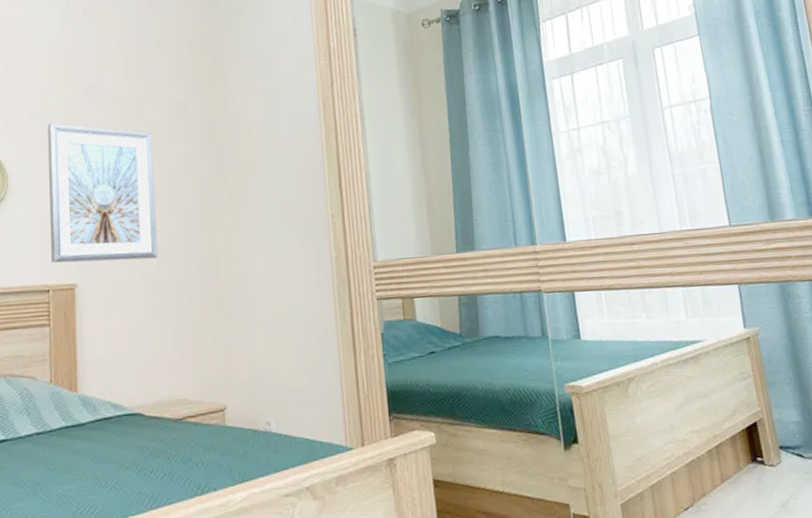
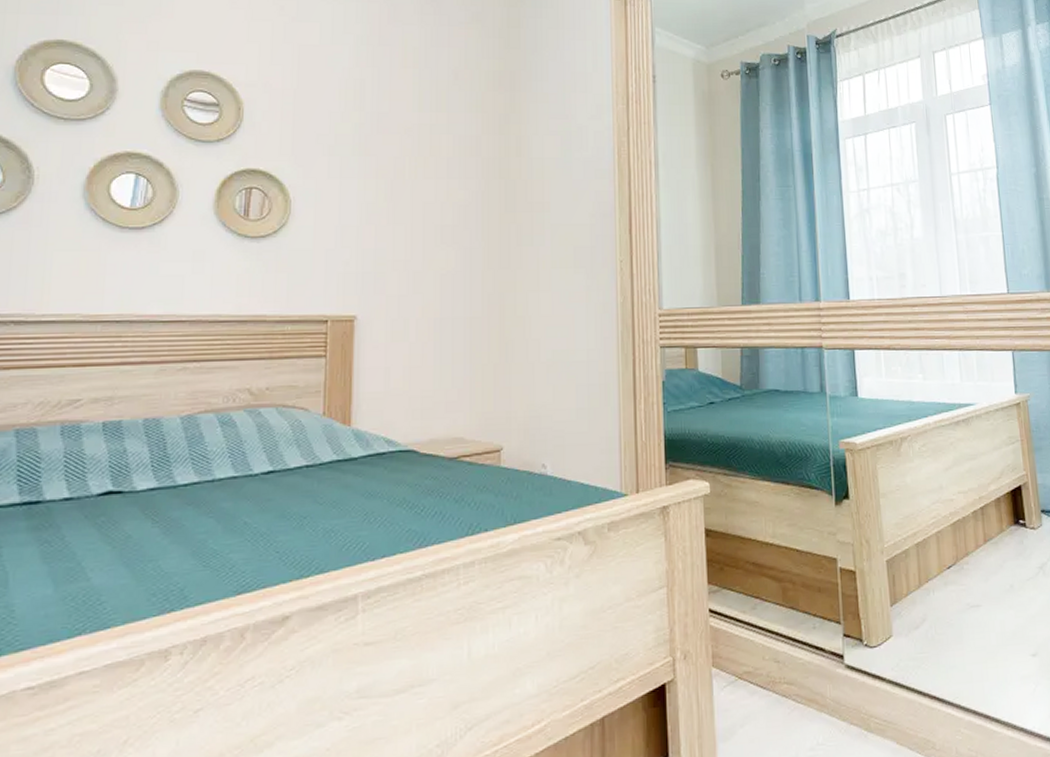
picture frame: present [48,123,158,263] -> none [332,151,442,295]

